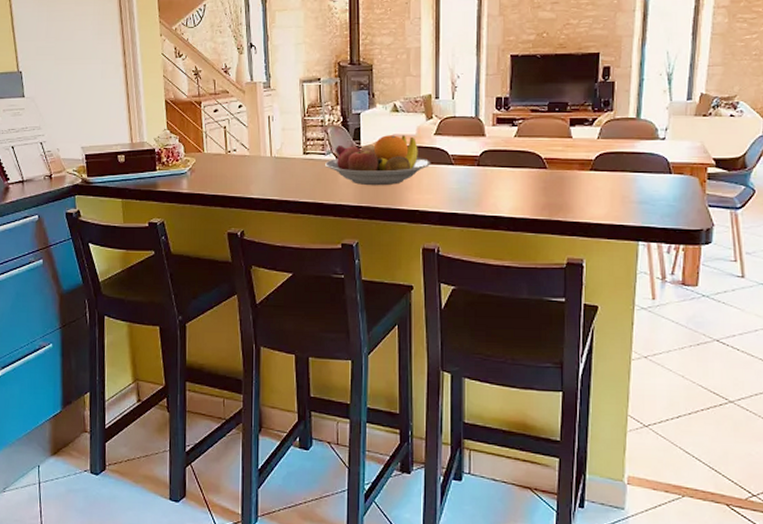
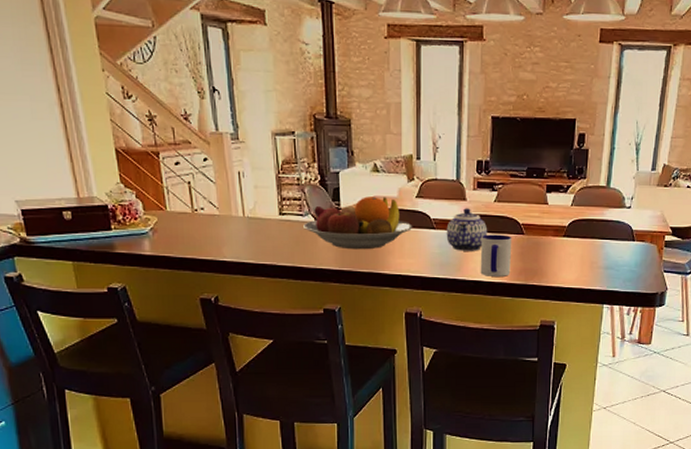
teapot: none [465,144,508,186] -> present [446,208,488,251]
mug: none [500,169,534,212] -> present [480,234,512,277]

